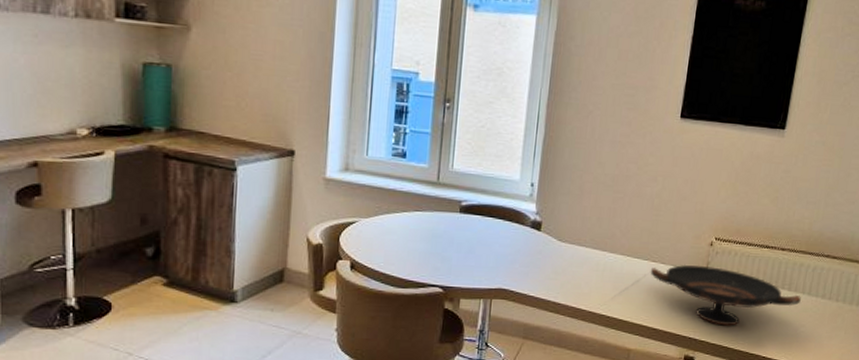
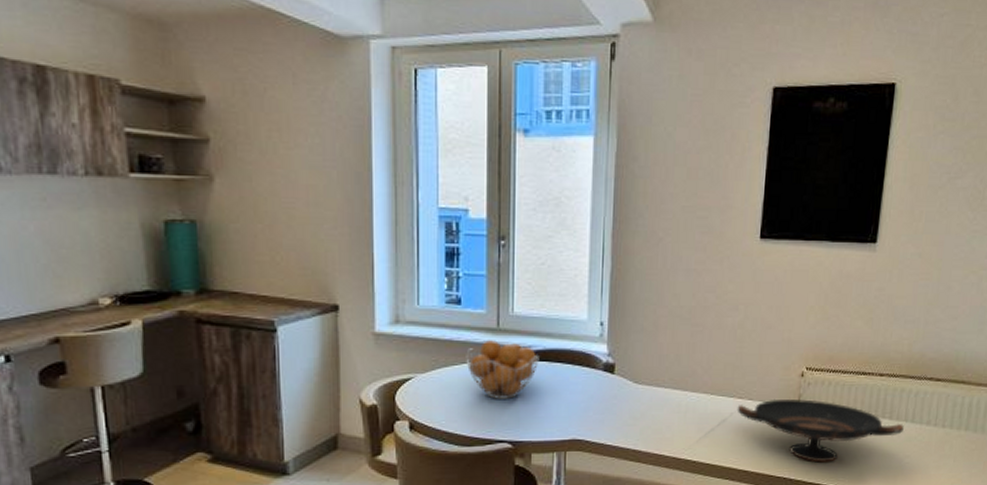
fruit basket: none [406,192,474,247] -> present [466,340,539,399]

